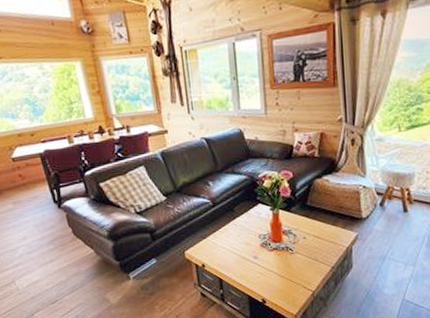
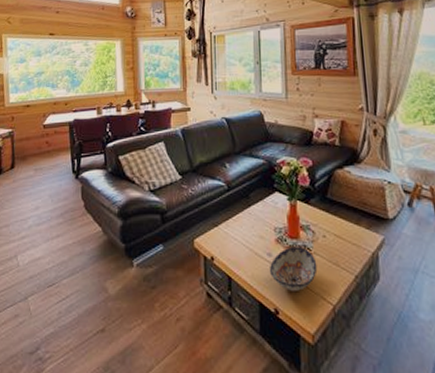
decorative bowl: none [255,248,299,284] -> present [269,246,318,291]

